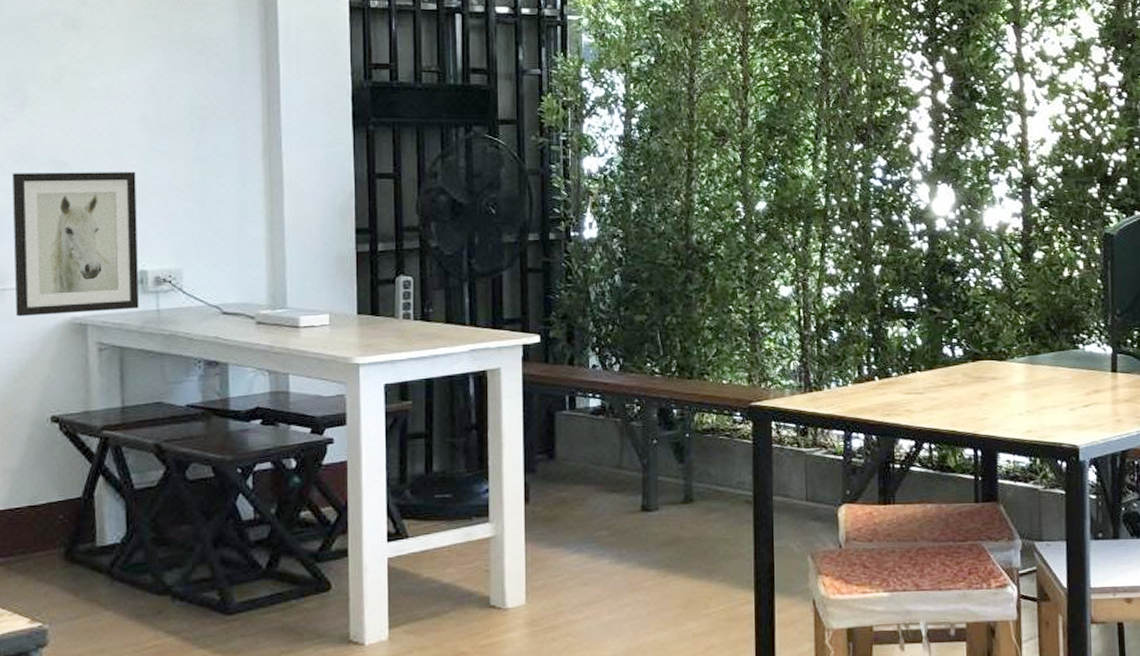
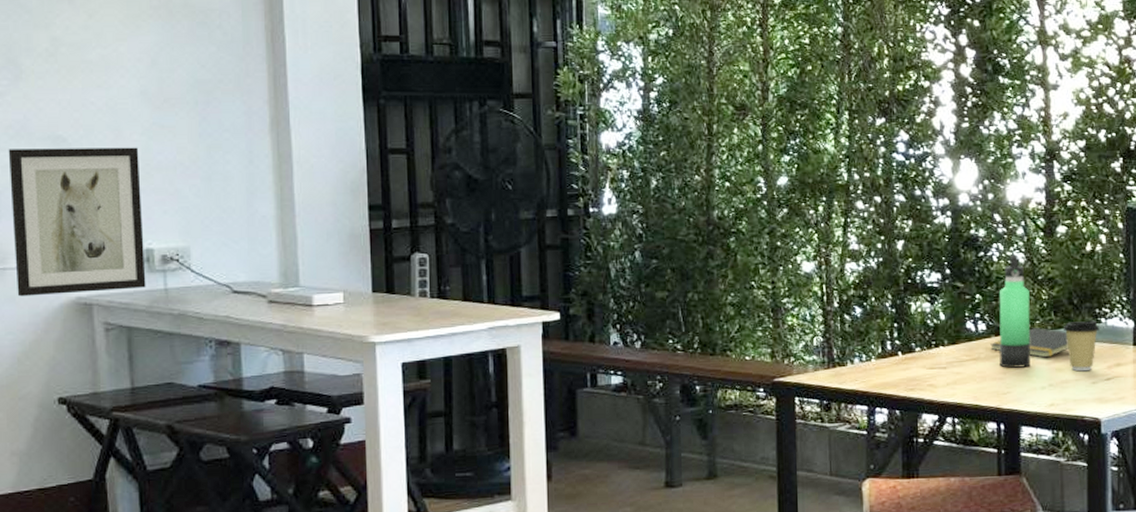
notepad: none [967,353,1047,384] -> present [990,328,1069,358]
thermos bottle: none [976,281,1008,394] -> present [999,255,1031,368]
coffee cup: none [1040,346,1078,398] -> present [1063,320,1100,372]

